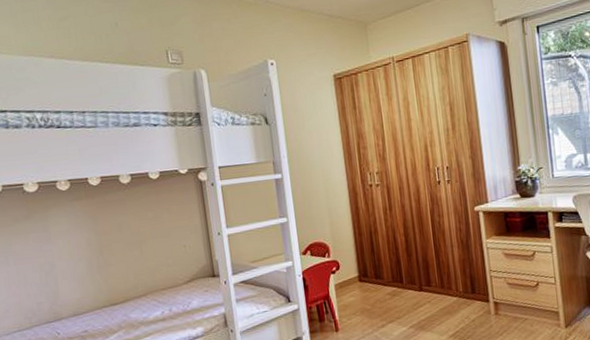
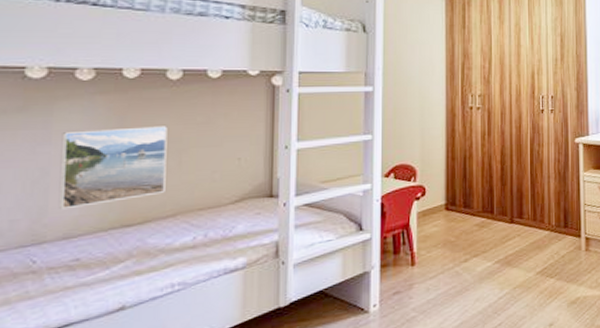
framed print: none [57,222,136,294] -> present [58,126,168,210]

